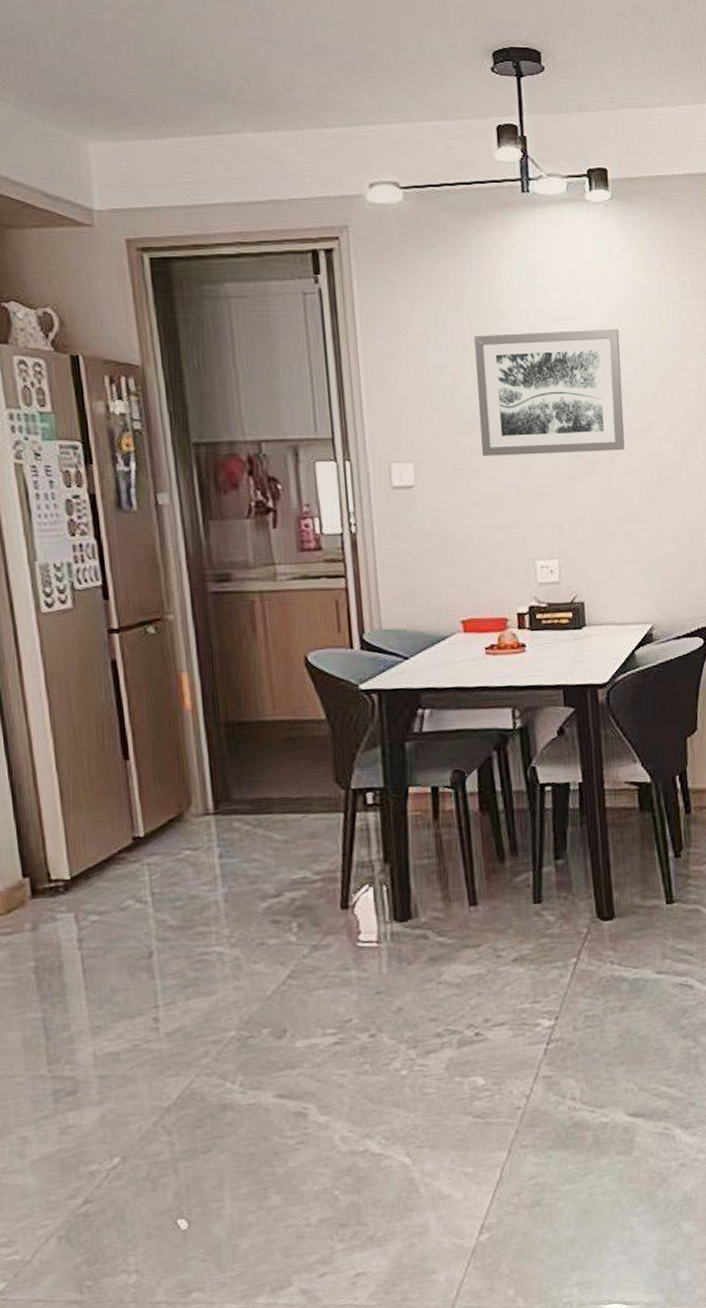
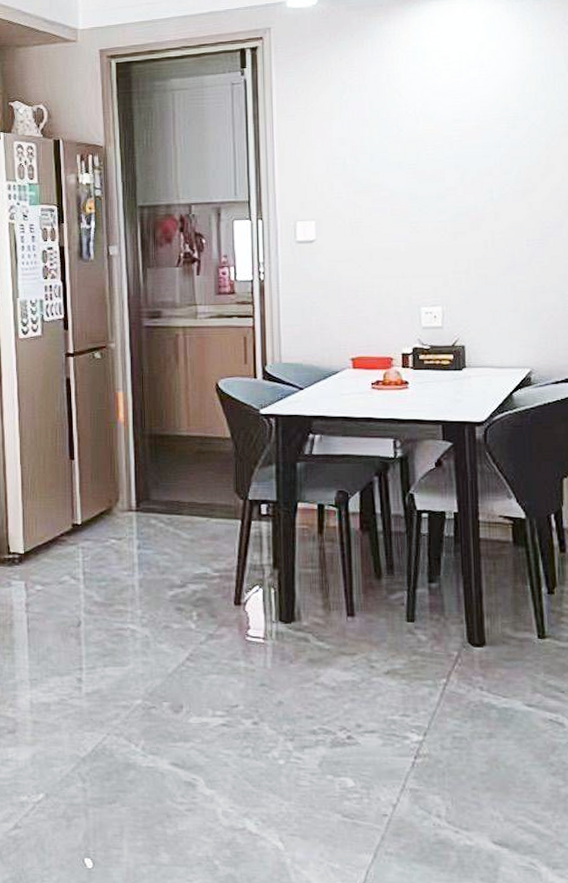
wall art: present [474,328,625,456] -> none [373,101,508,215]

